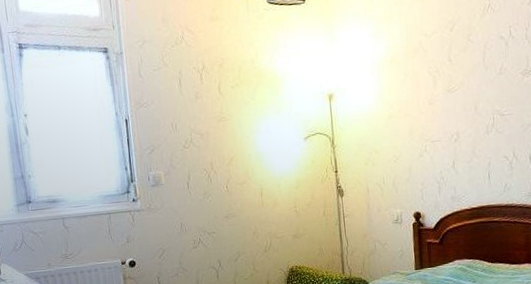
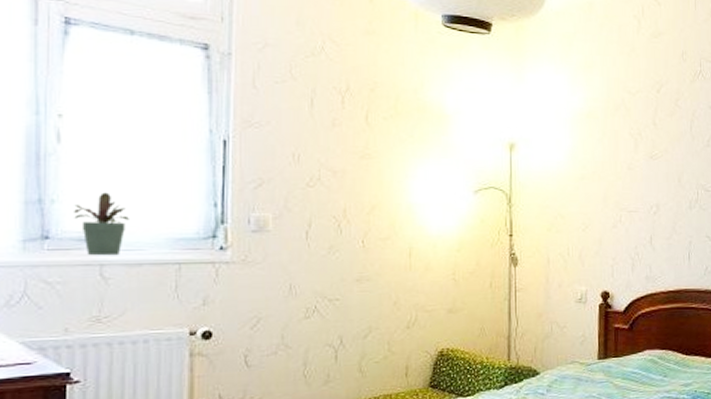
potted plant: none [42,166,75,213] -> present [74,192,129,256]

